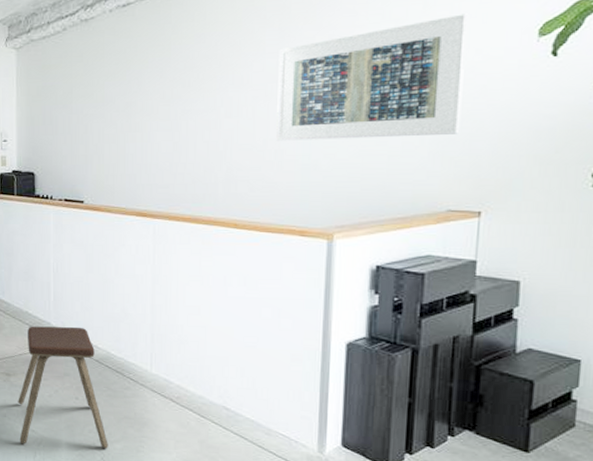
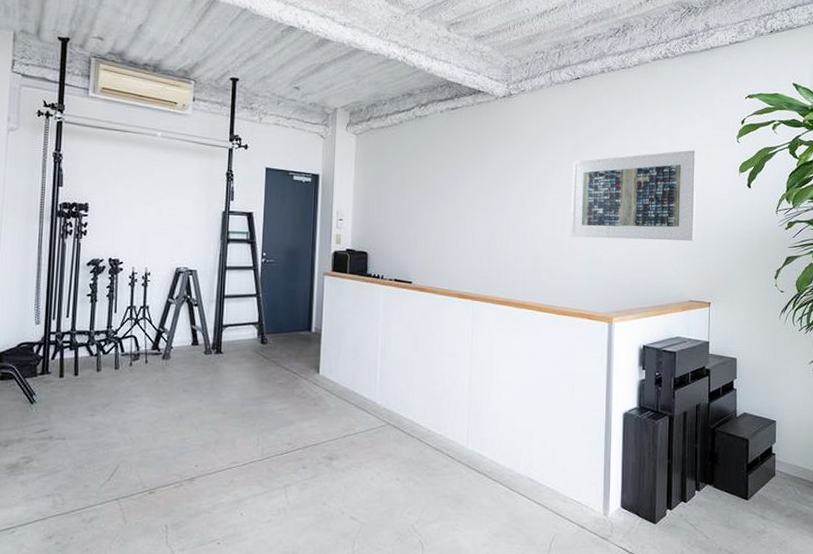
music stool: present [18,326,108,449] -> none [338,405,426,534]

